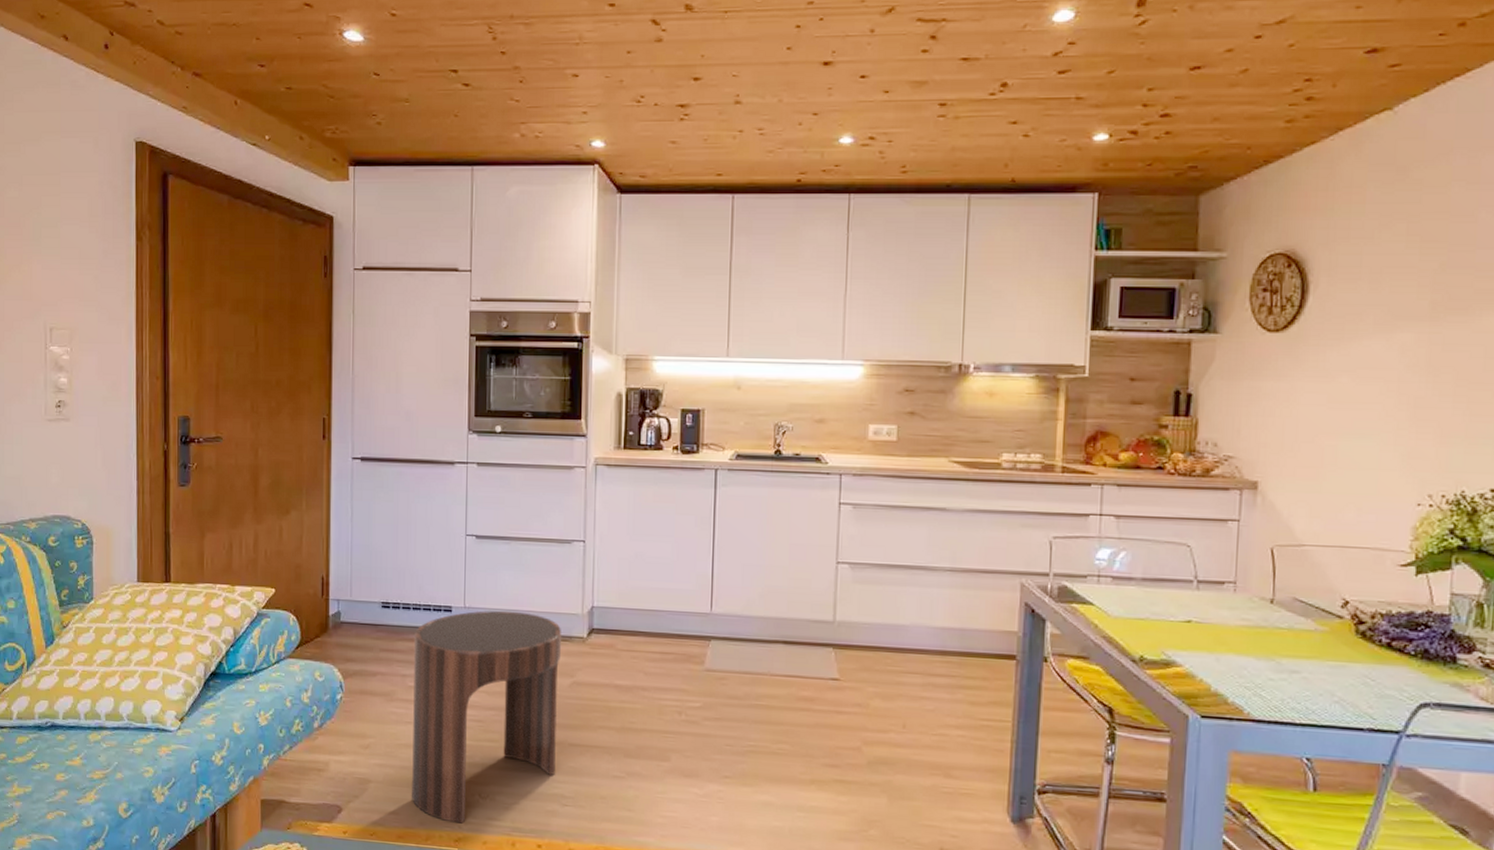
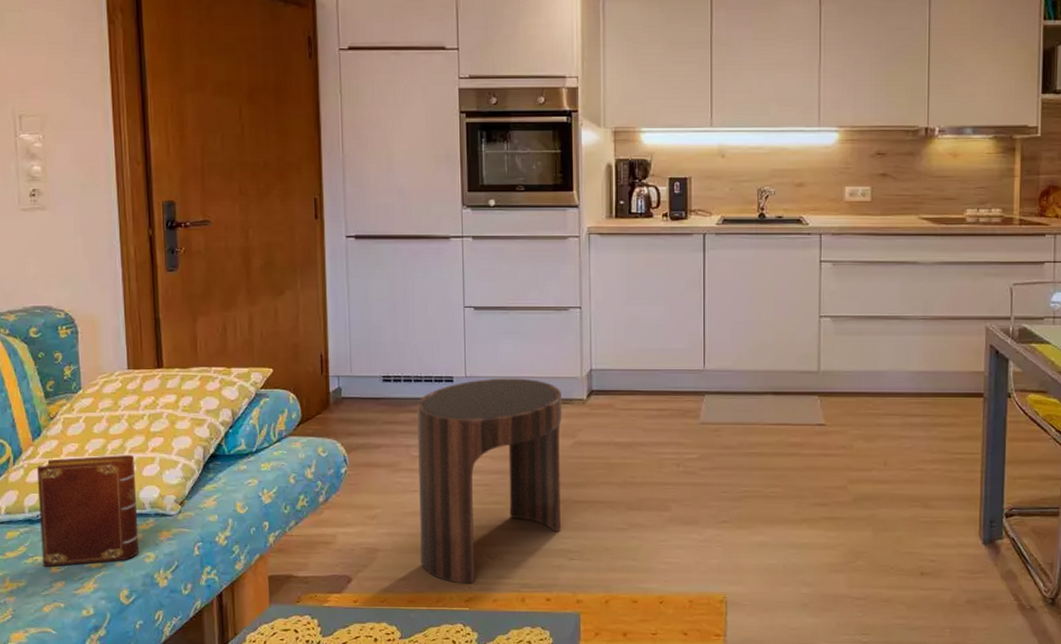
book: none [48,667,140,775] -> present [37,454,139,568]

